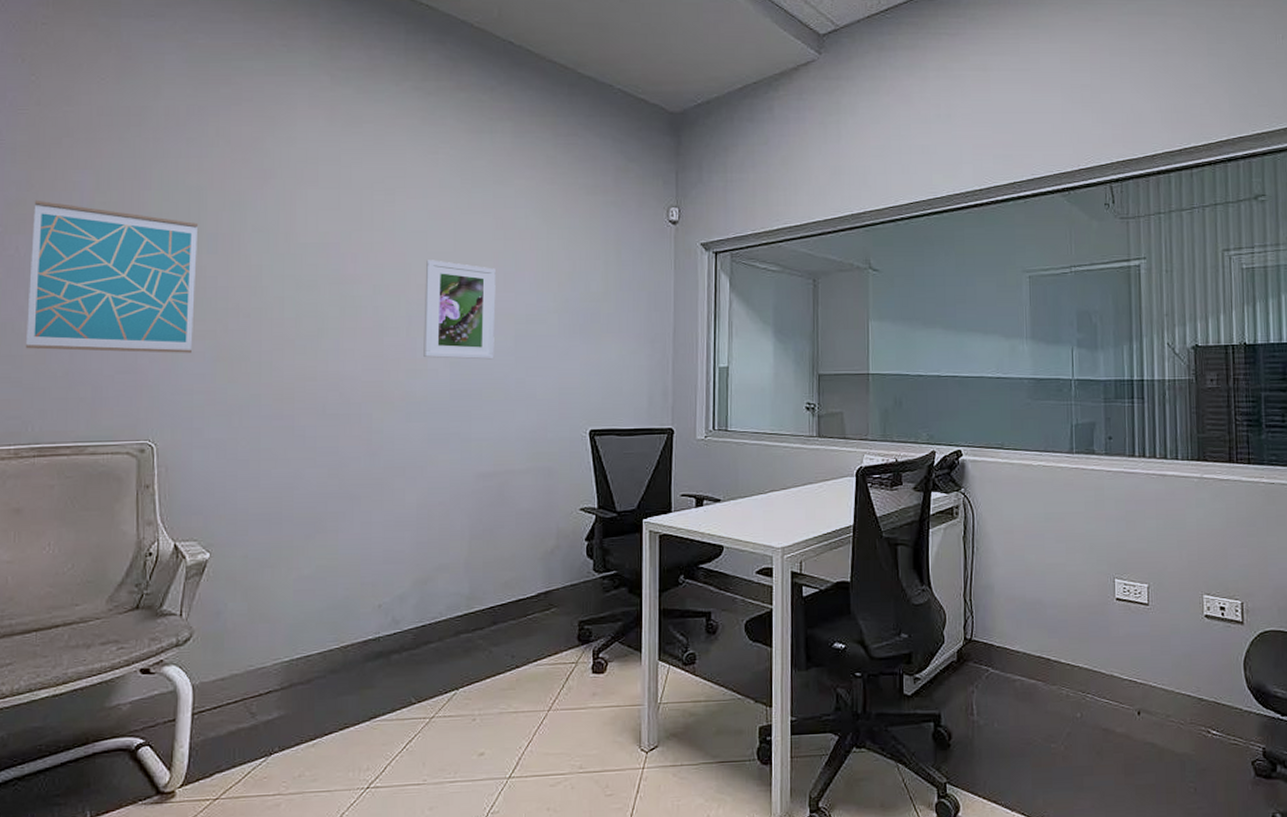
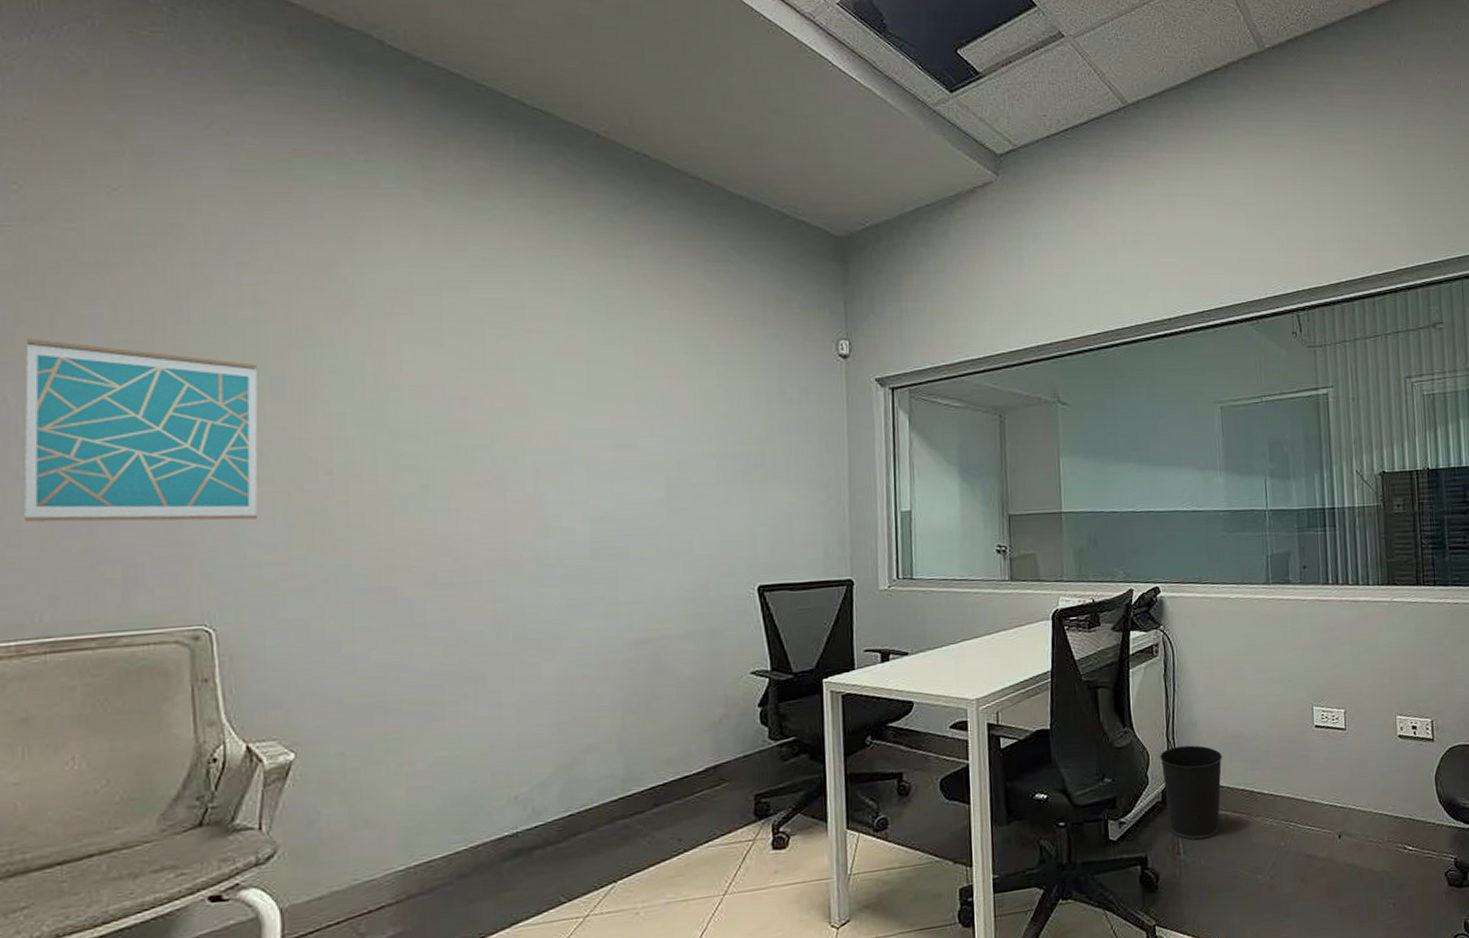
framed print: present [423,260,496,360] -> none [553,402,643,514]
wastebasket: none [957,608,1019,703] -> present [1160,745,1222,840]

